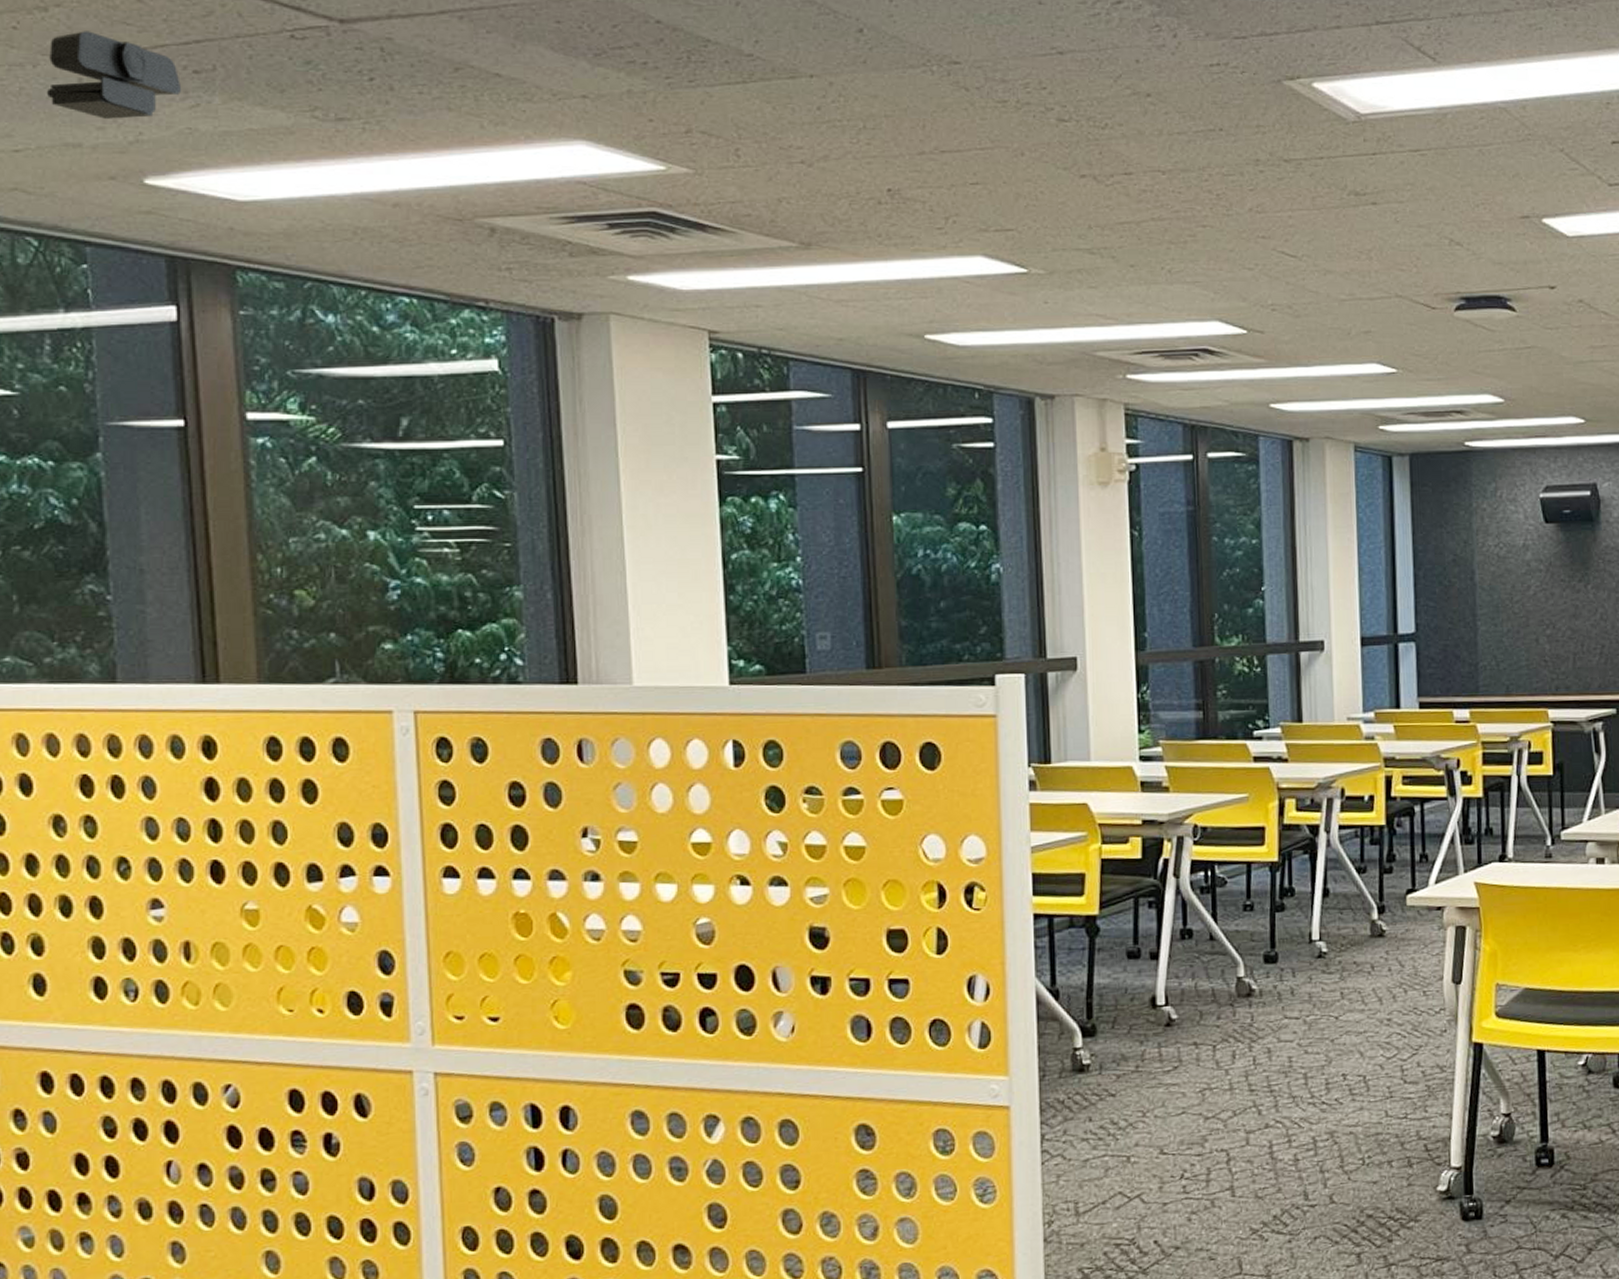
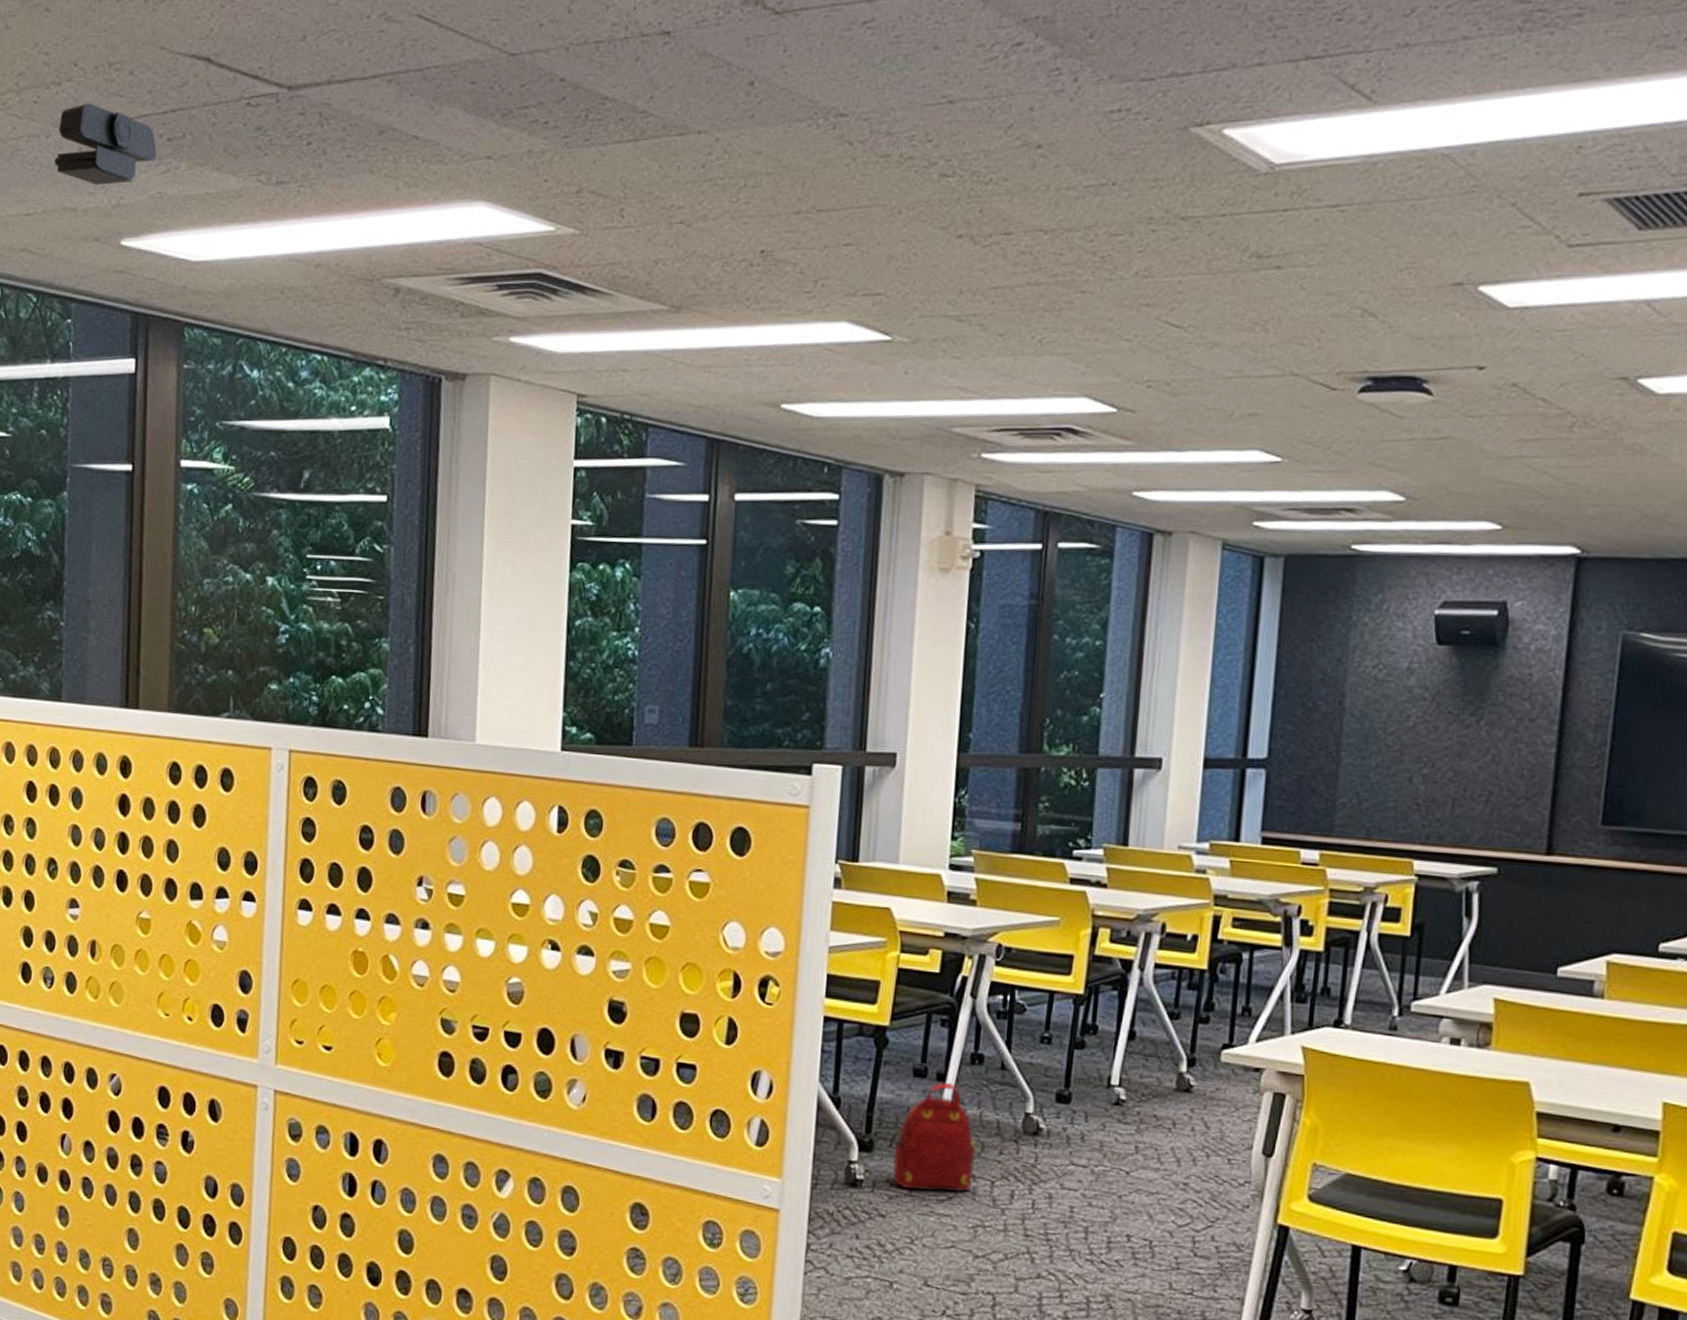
backpack: none [1116,960,1196,1067] -> present [893,1082,976,1193]

